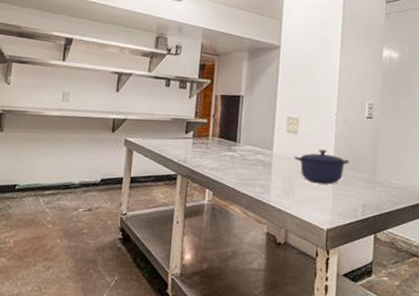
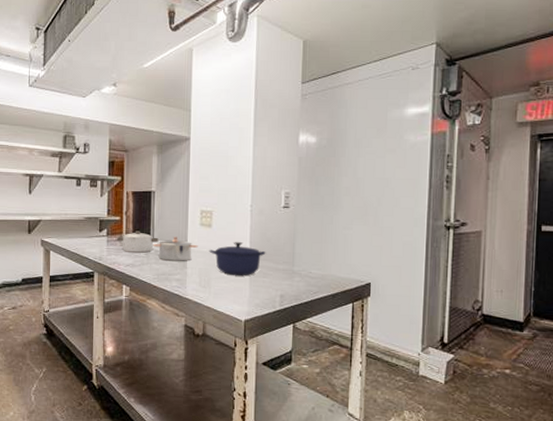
cooking pot: none [203,134,245,158] -> present [117,231,159,254]
cooking pot: none [238,141,284,168] -> present [153,236,198,262]

